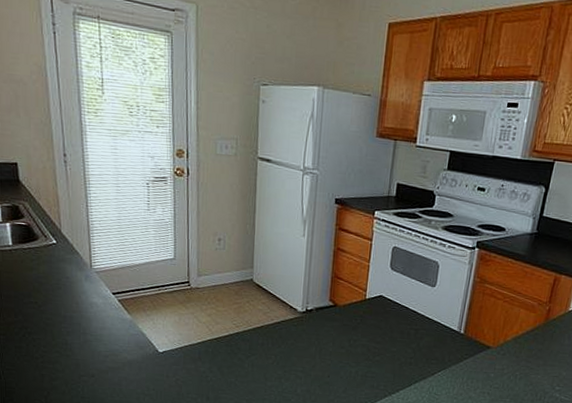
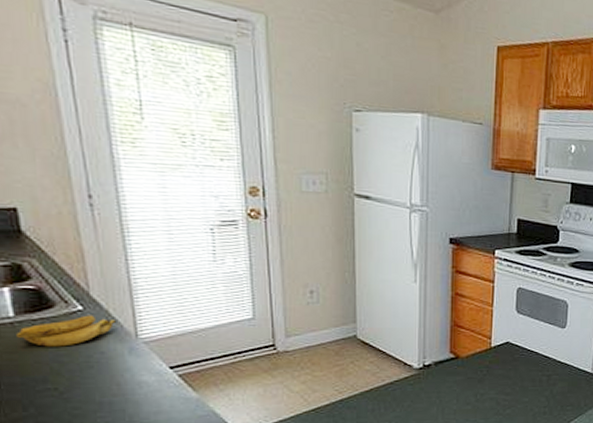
banana: none [13,247,78,271] -> present [16,315,117,347]

